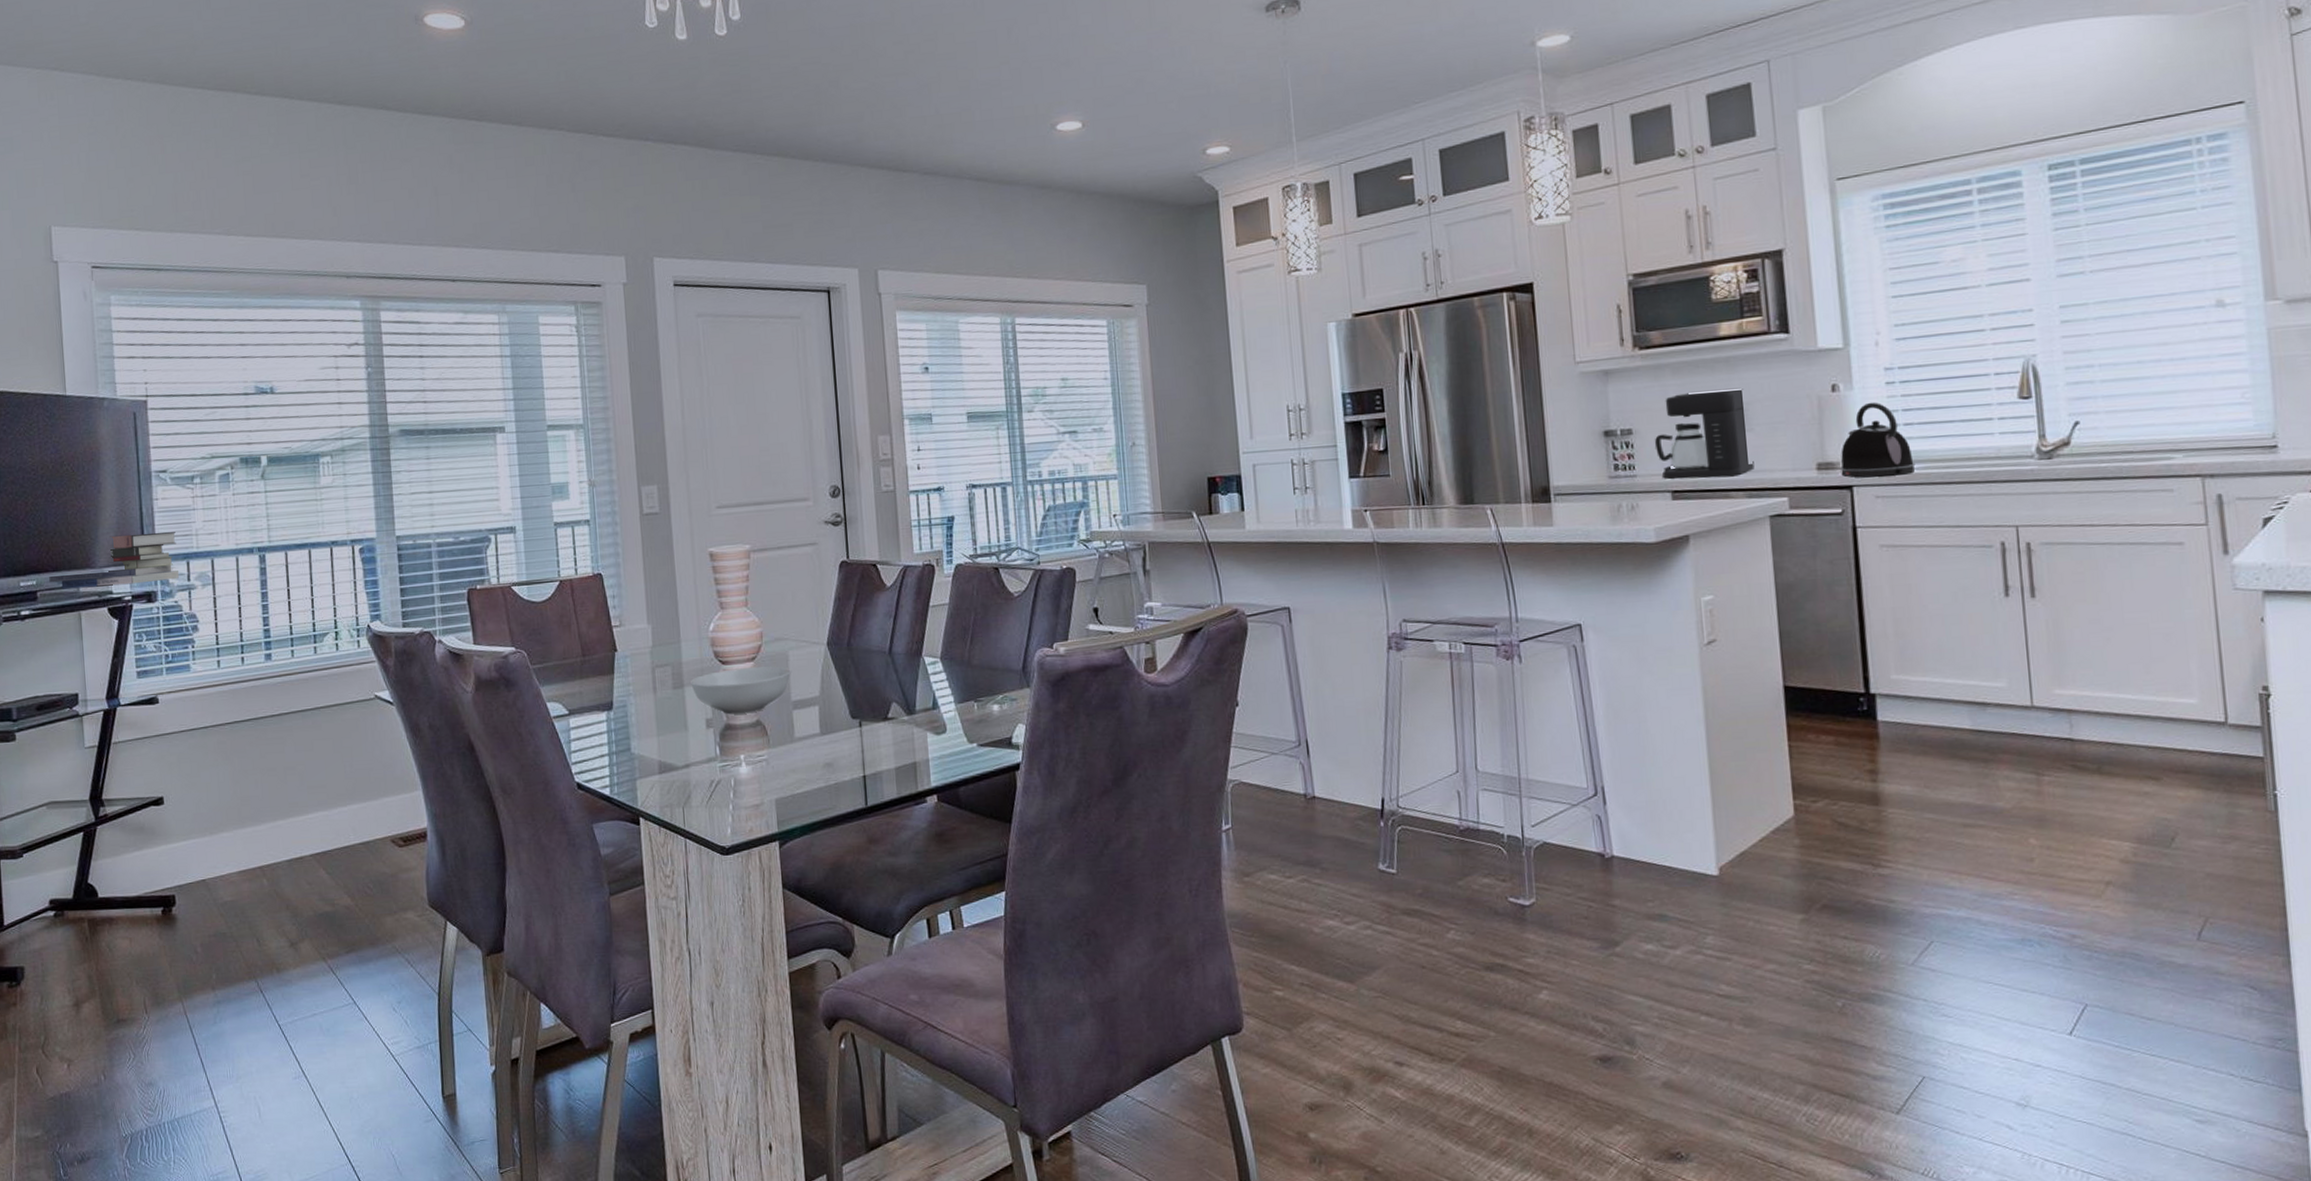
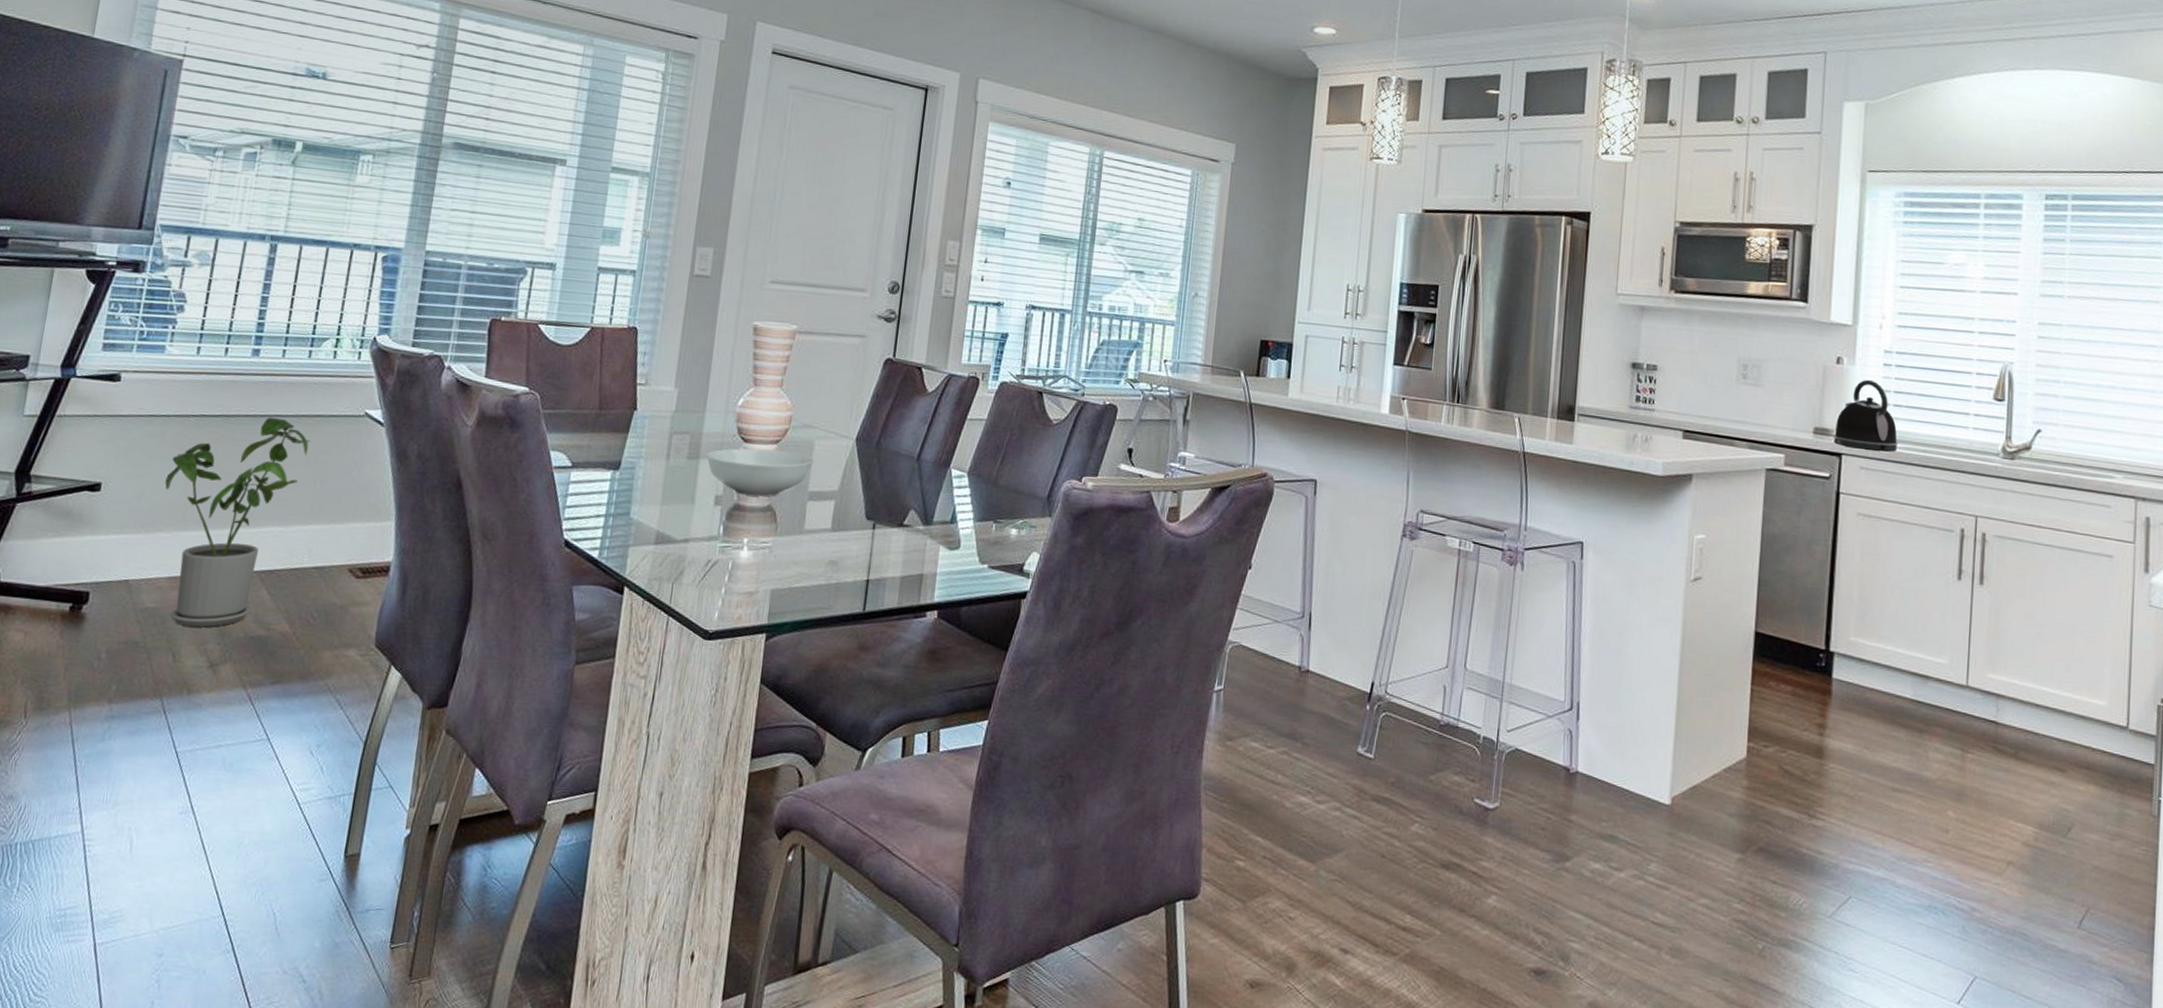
books: present [49,532,179,590] -> none [26,194,183,253]
house plant: none [216,713,333,913] -> present [165,417,311,628]
coffee maker: present [1655,389,1755,480] -> none [1676,341,1760,427]

